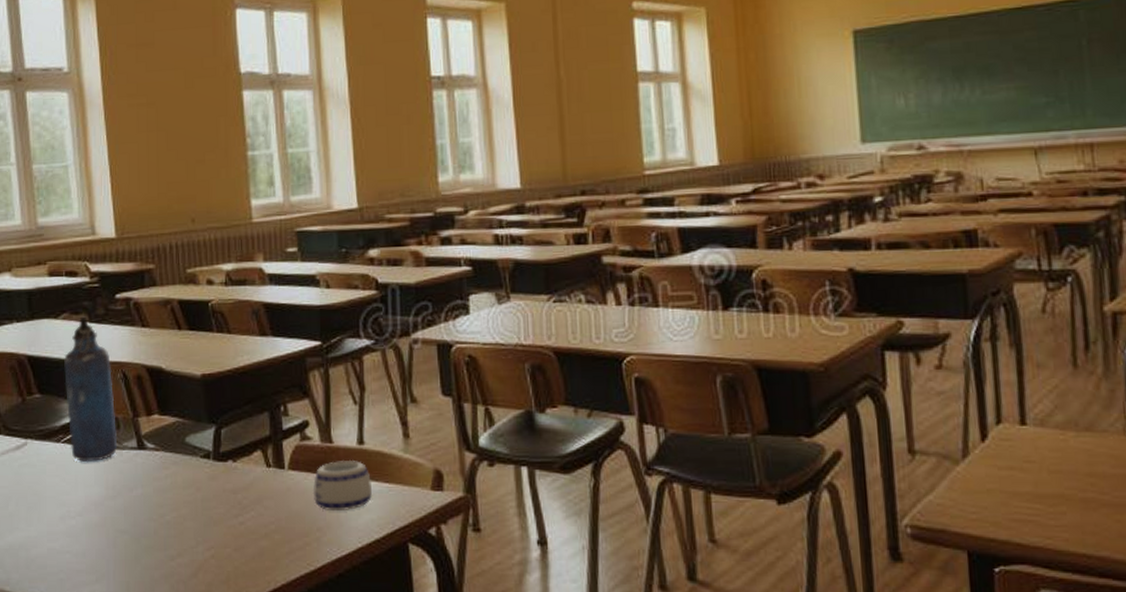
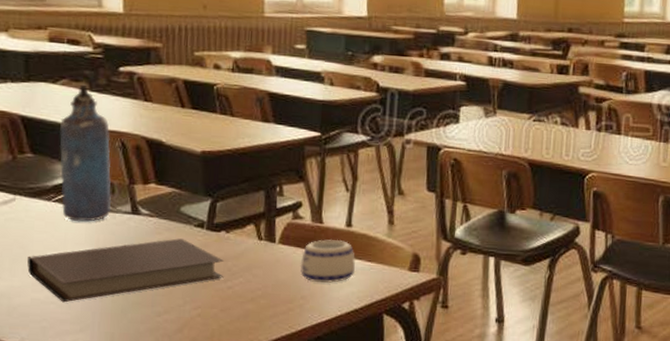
notebook: none [42,472,235,551] -> present [27,238,224,303]

